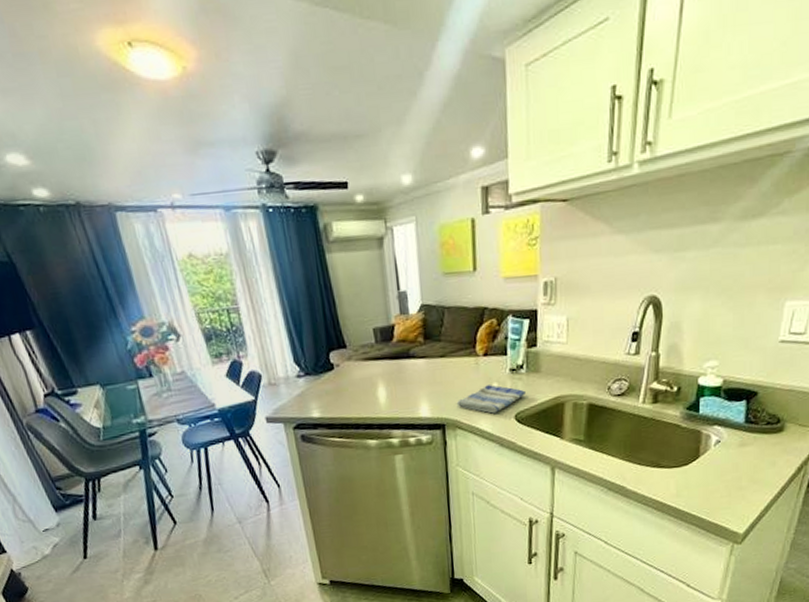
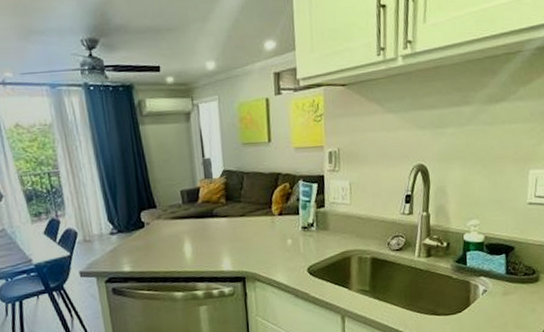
dish towel: present [456,385,525,414] -> none [255,241,316,267]

